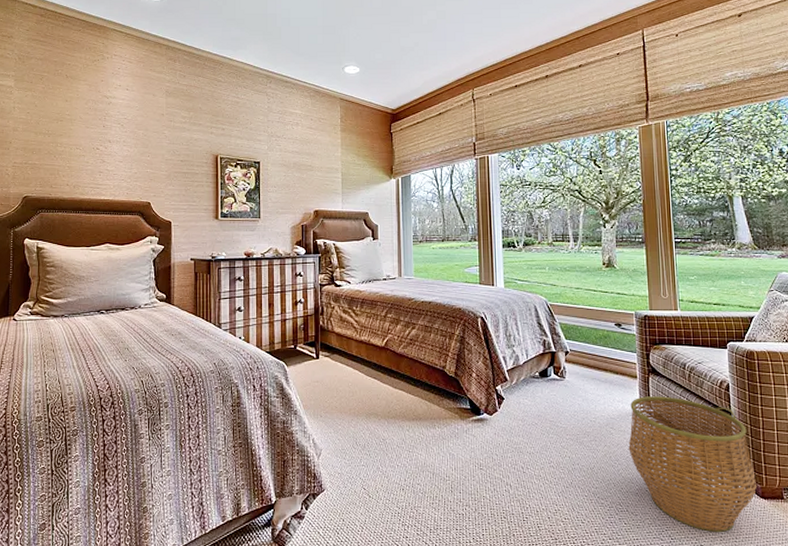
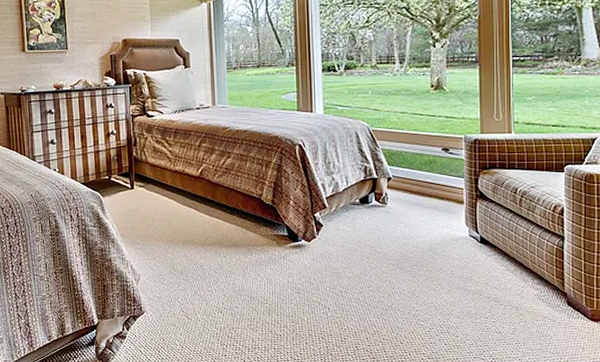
basket: present [628,396,758,532] -> none [452,221,587,352]

